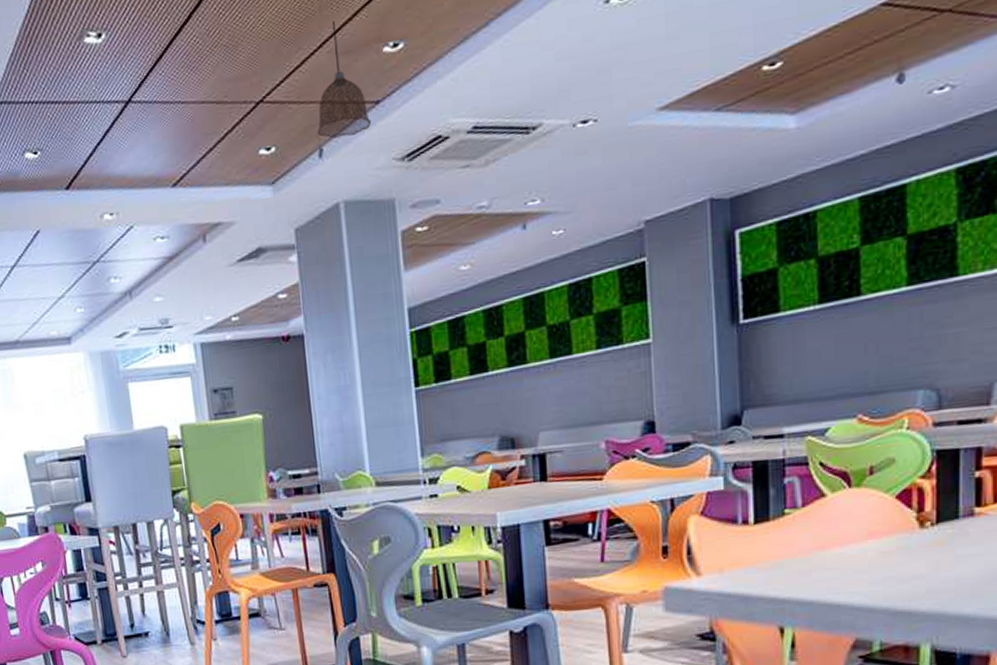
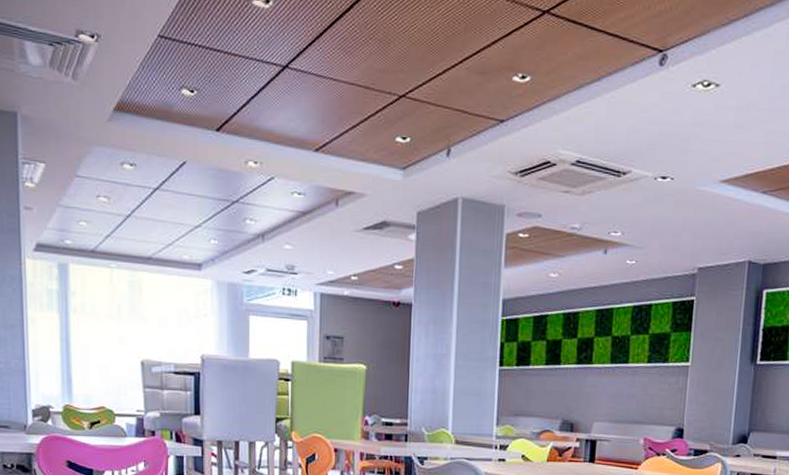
pendant lamp: present [317,21,372,139] -> none [448,44,495,144]

